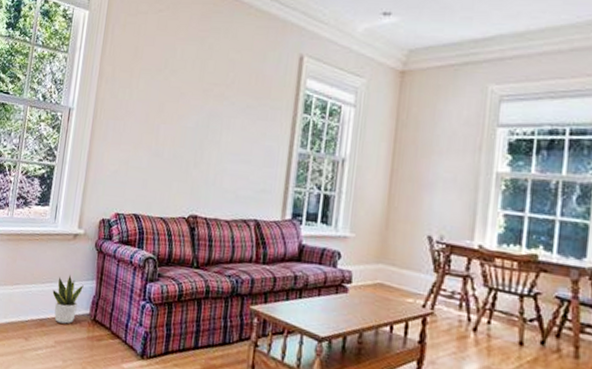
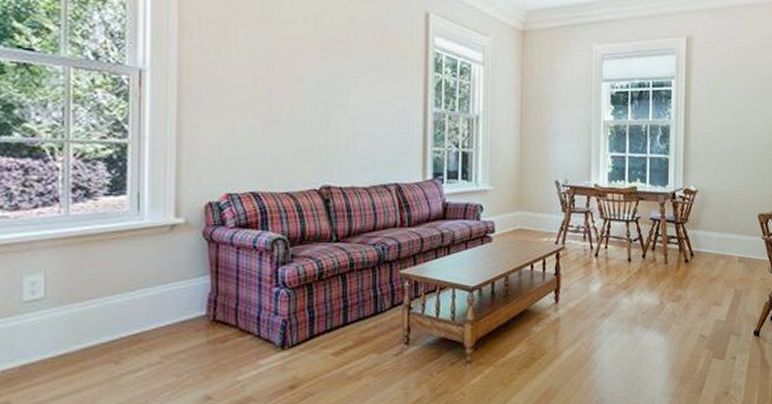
potted plant: present [52,274,84,324] -> none [148,274,193,333]

